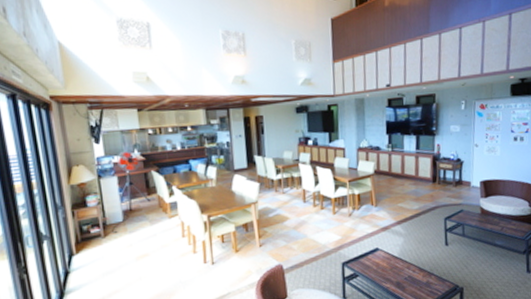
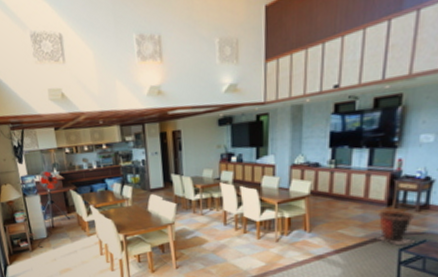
waste bin: none [427,185,455,216] -> present [377,210,415,246]

